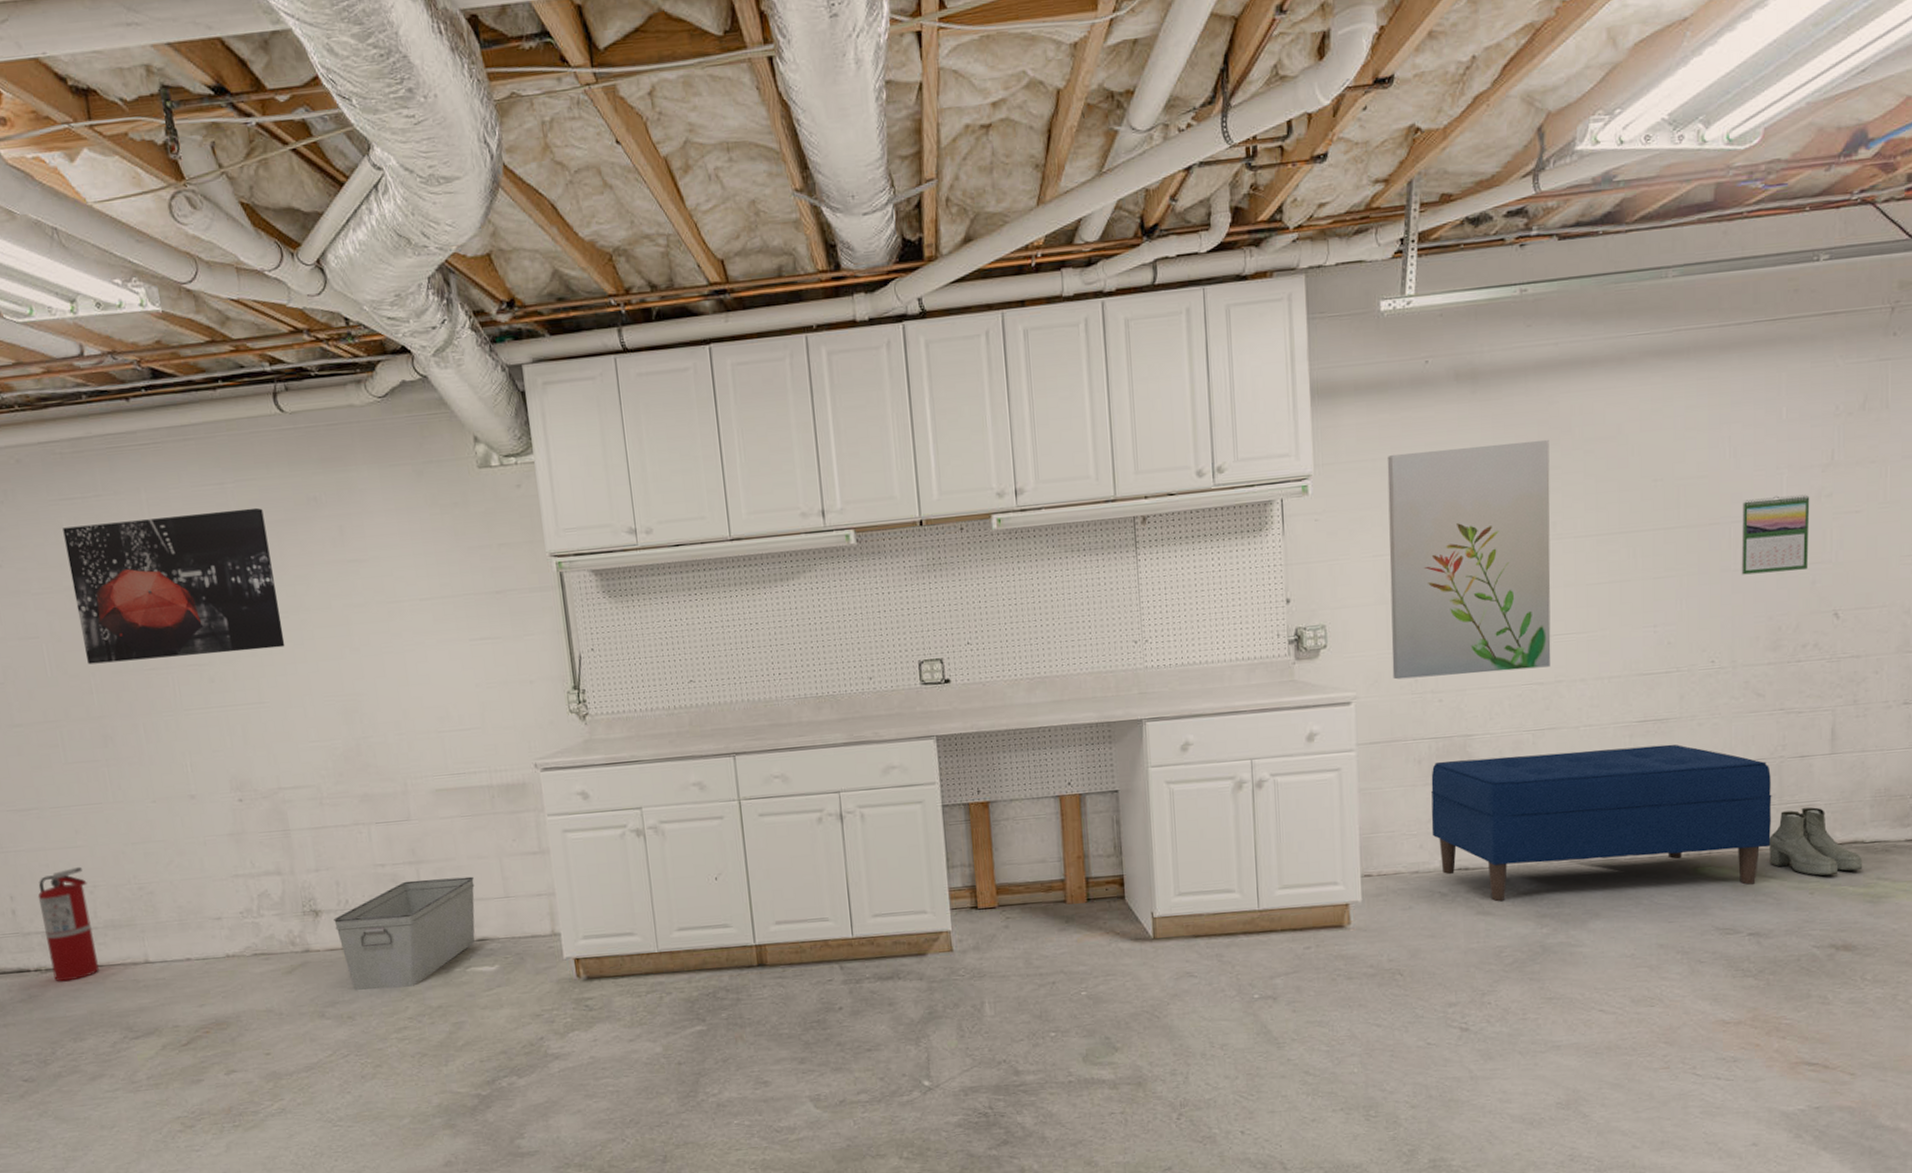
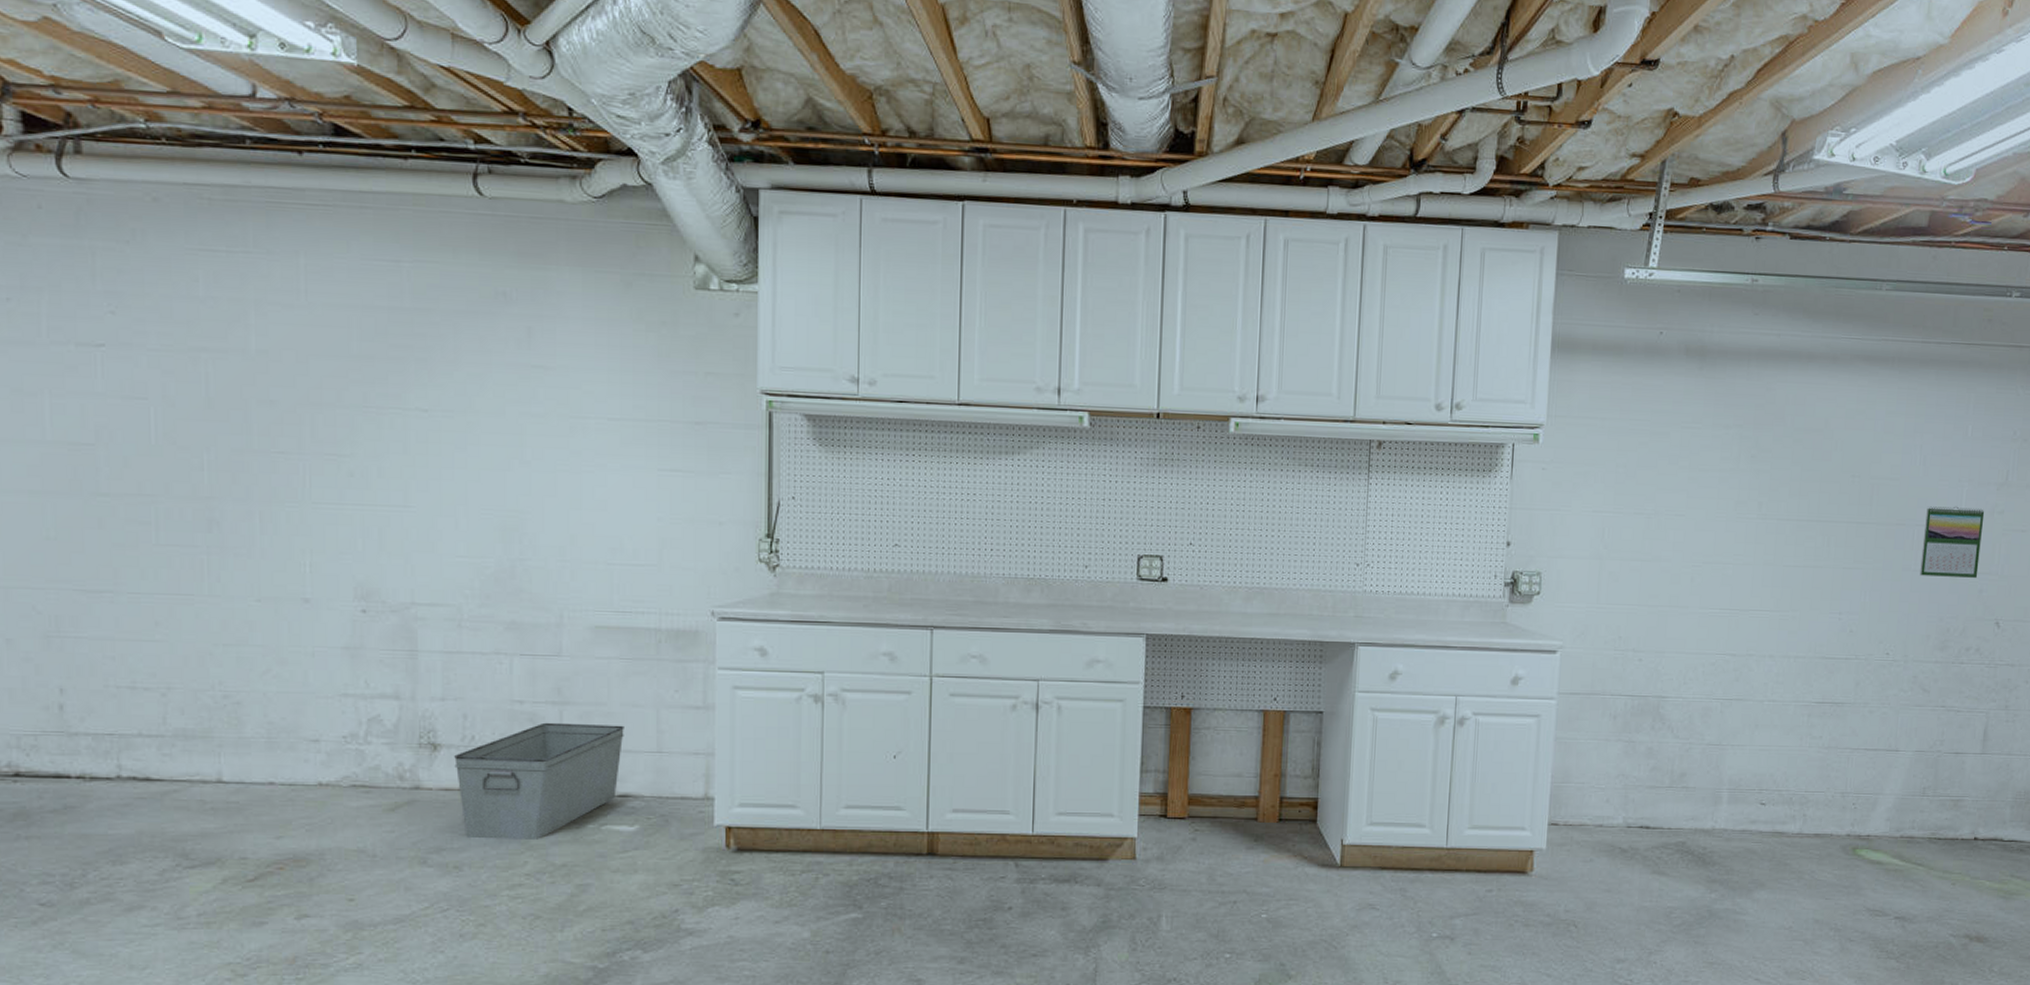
fire extinguisher: present [37,866,99,982] -> none [95,663,160,794]
wall art: present [62,507,285,665] -> none [197,281,445,449]
wall art: present [1387,440,1551,680] -> none [1598,416,1763,640]
bench: present [1431,744,1772,901] -> none [1619,719,1928,870]
boots: present [1769,807,1863,876] -> none [1919,802,2000,869]

